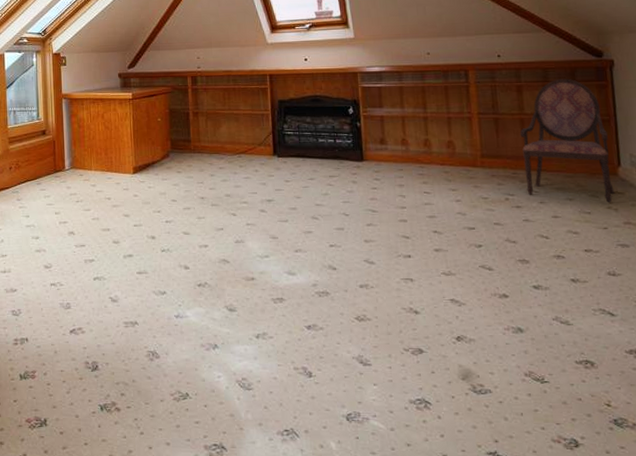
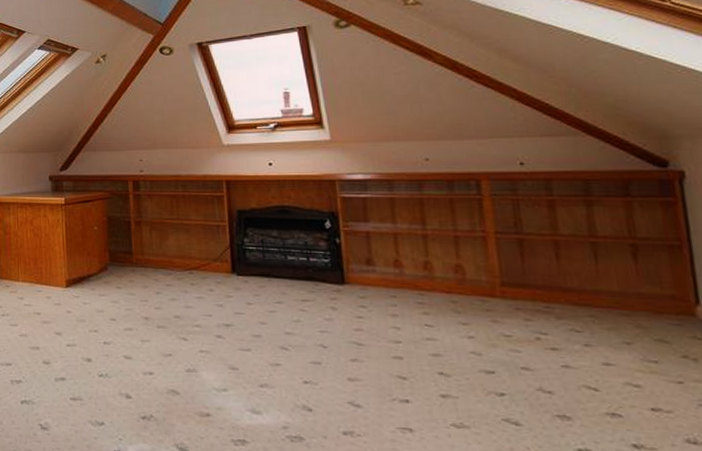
armchair: present [519,78,616,203] -> none [553,192,694,351]

